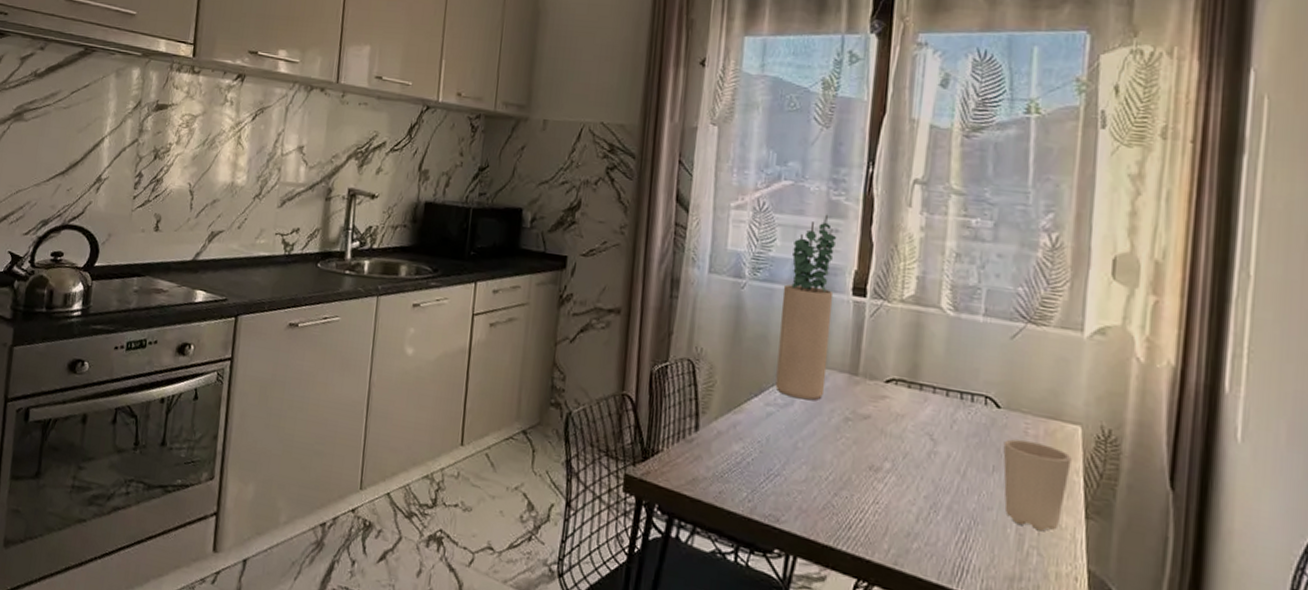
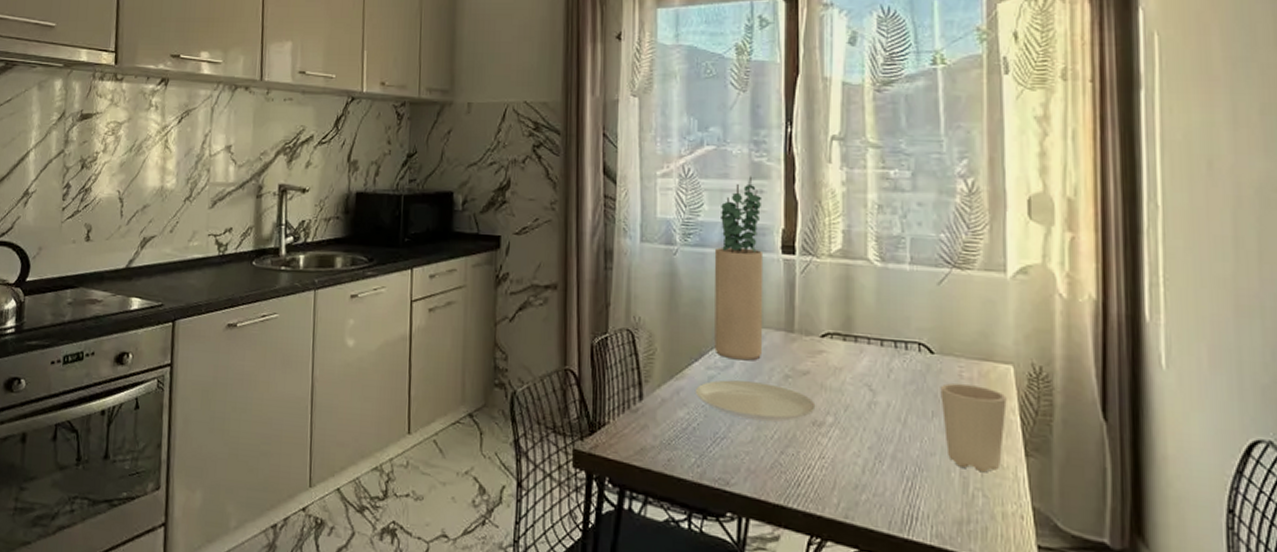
plate: none [752,417,874,465] -> present [694,379,816,423]

